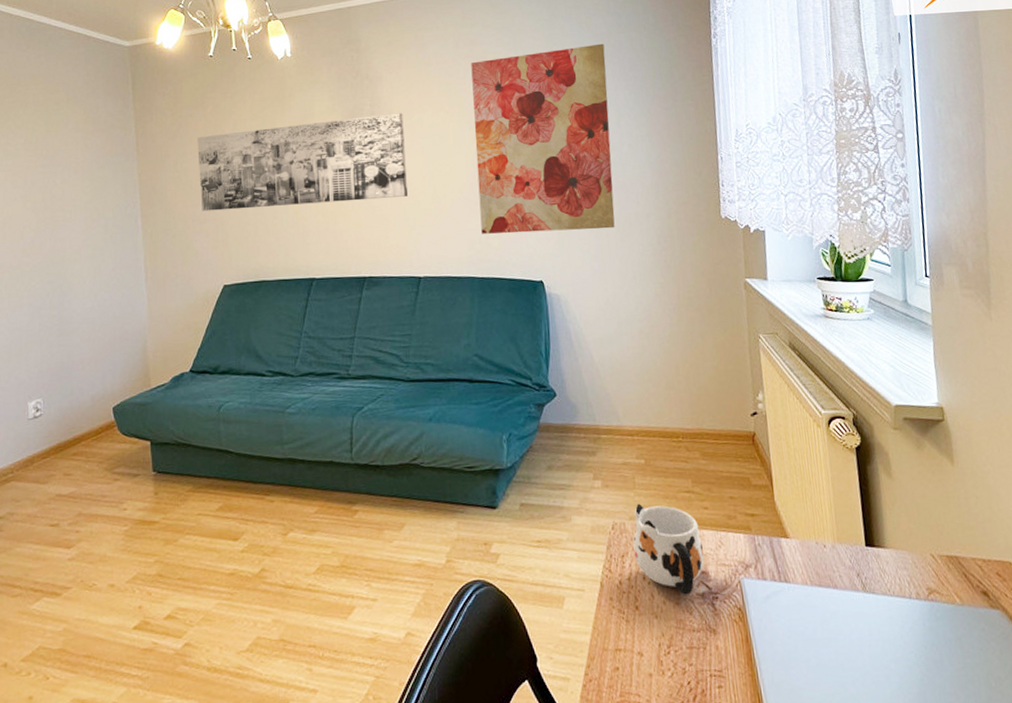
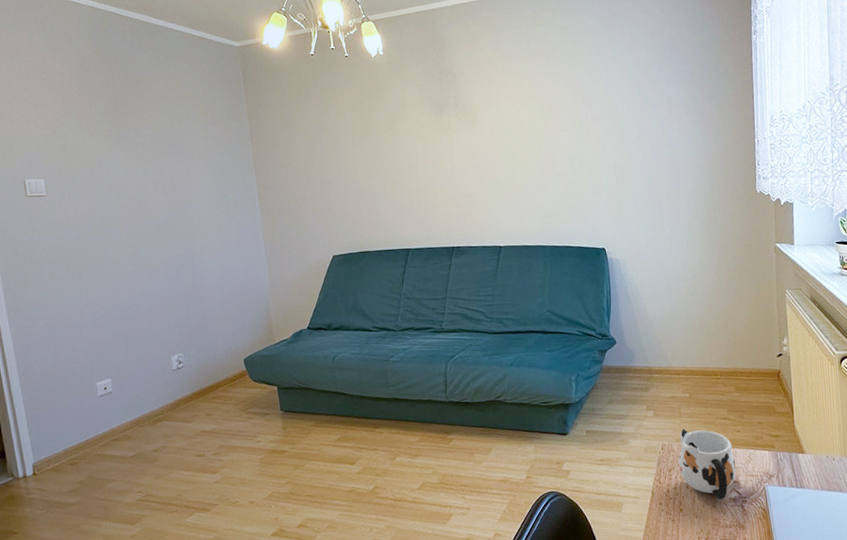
wall art: present [197,113,407,212] -> none [304,104,488,193]
wall art: present [471,43,615,234] -> none [542,40,666,209]

